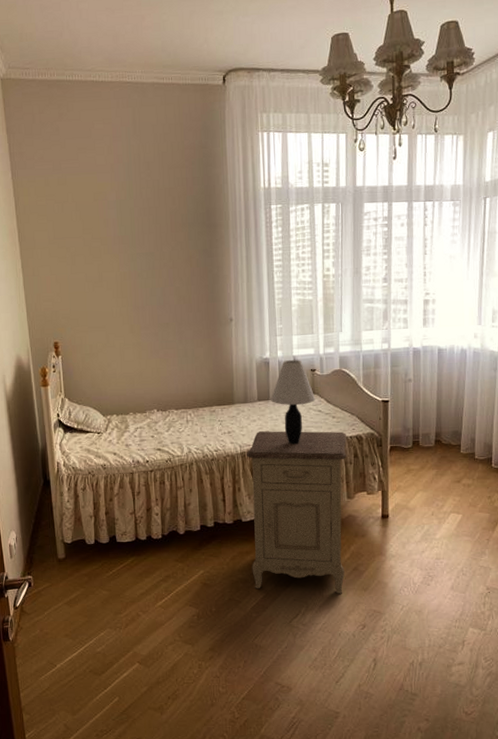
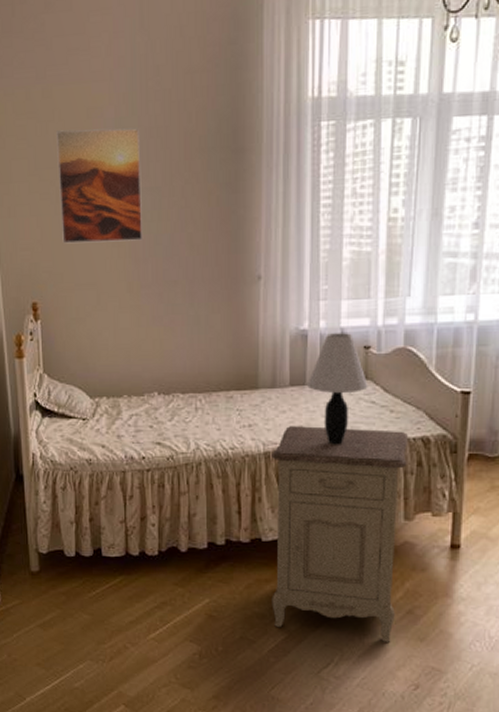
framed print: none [70,208,141,296] -> present [56,128,142,244]

